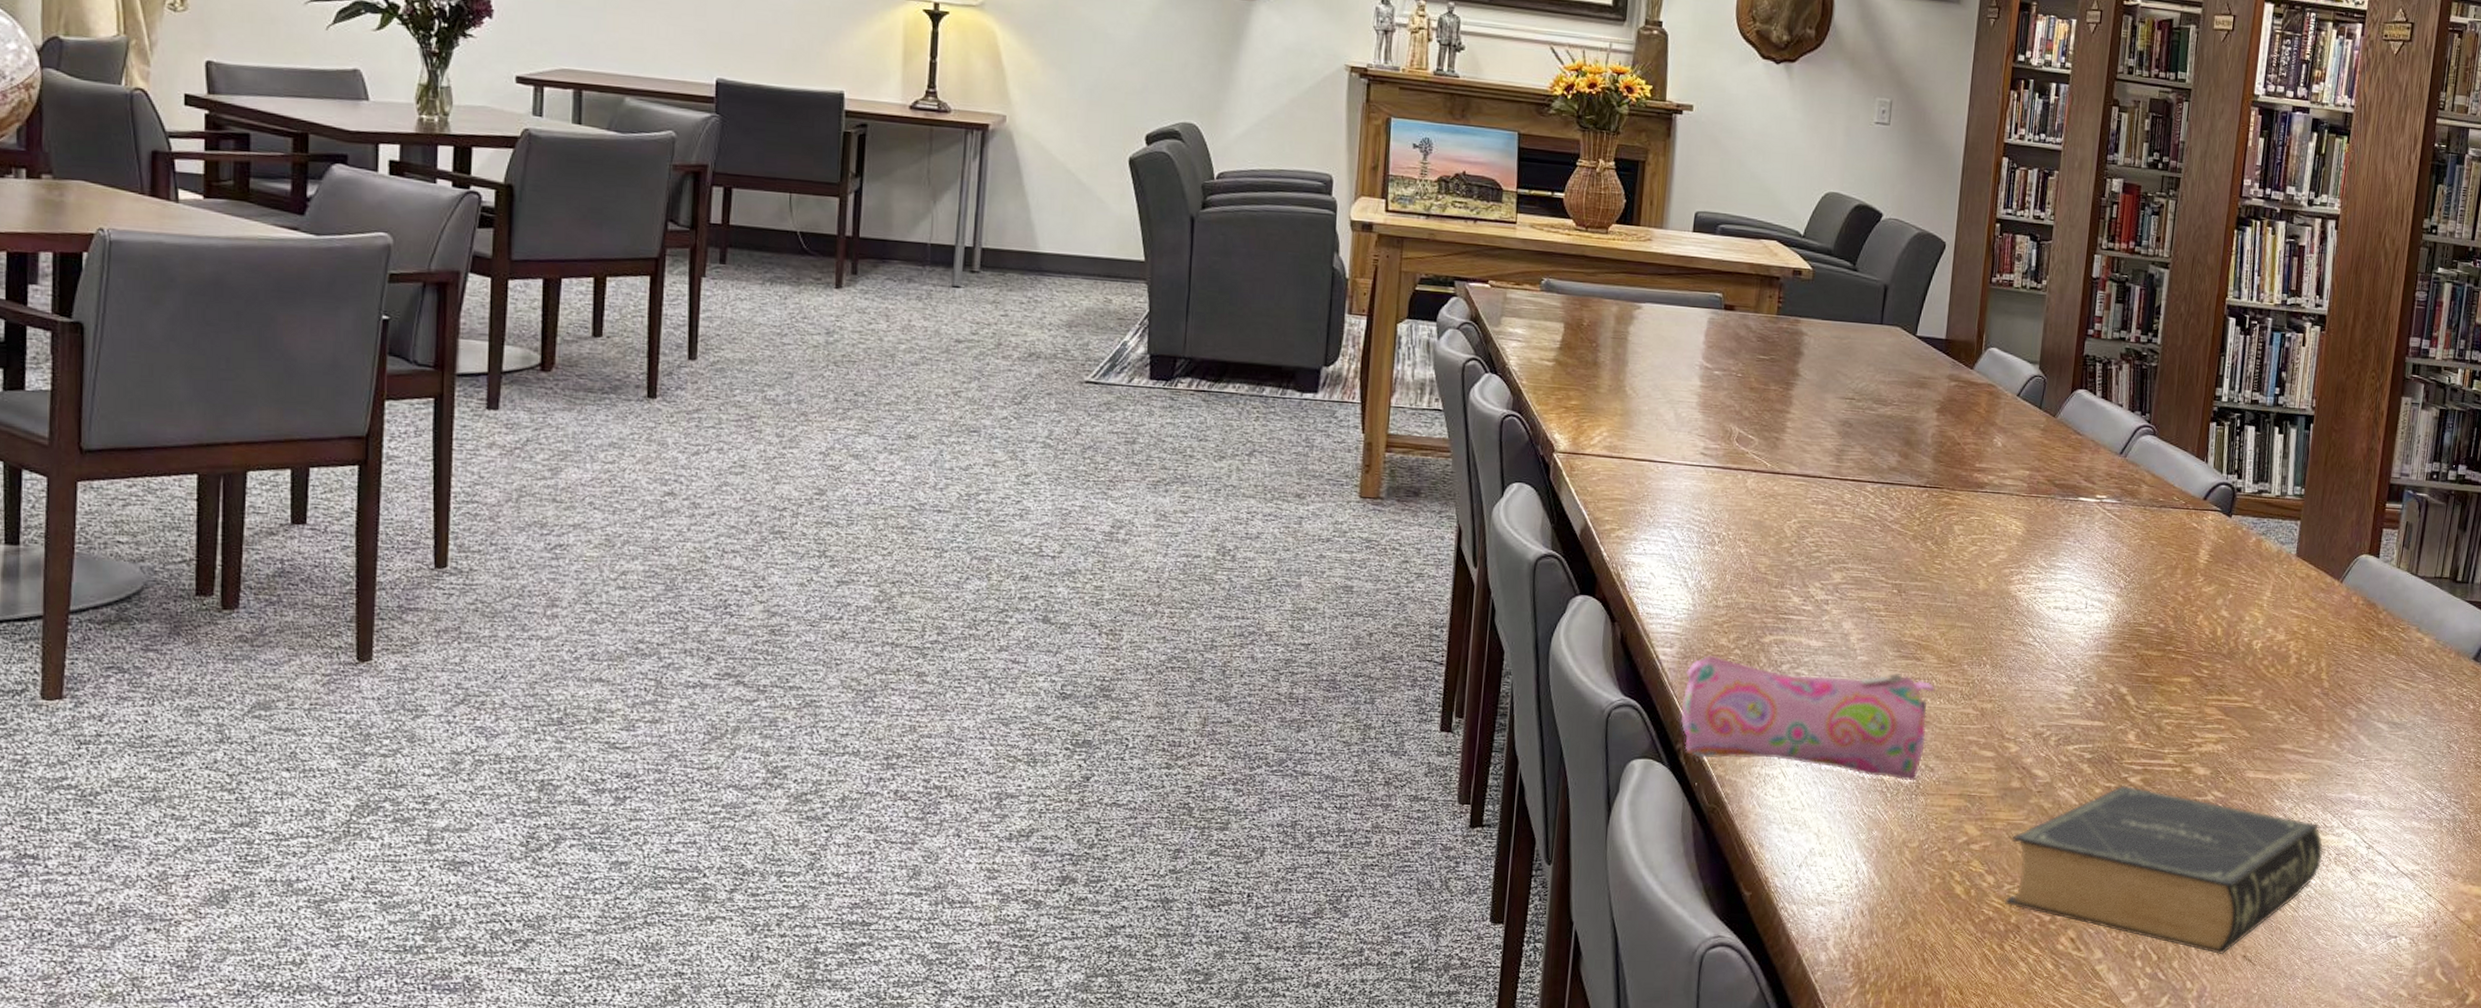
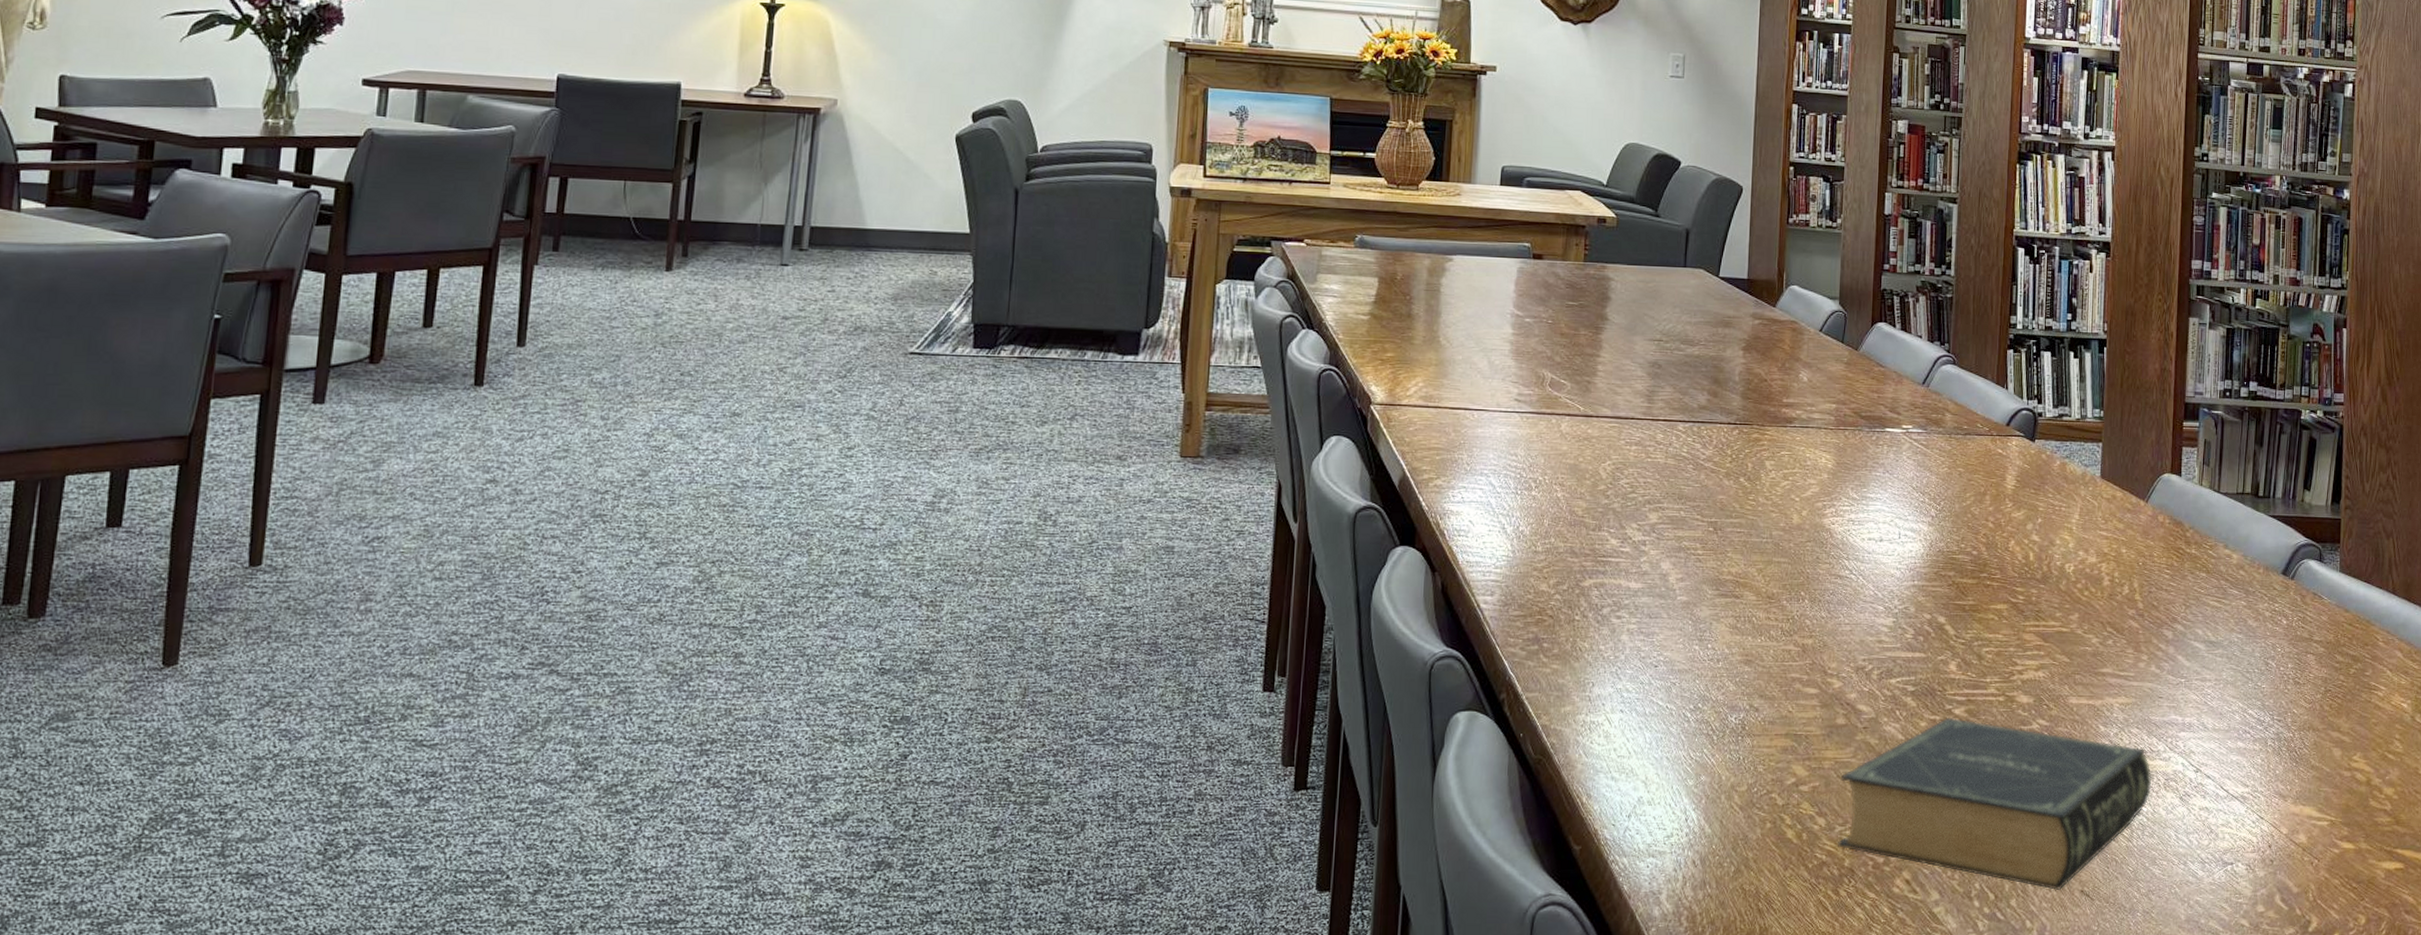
pencil case: present [1680,654,1935,781] -> none [1503,601,1756,723]

